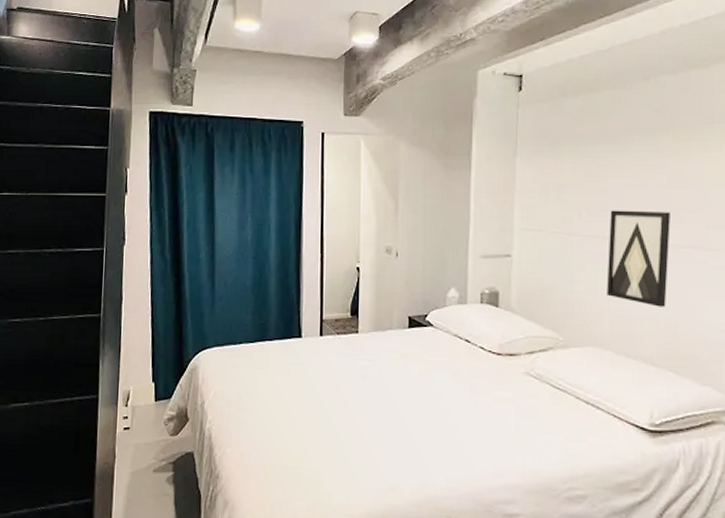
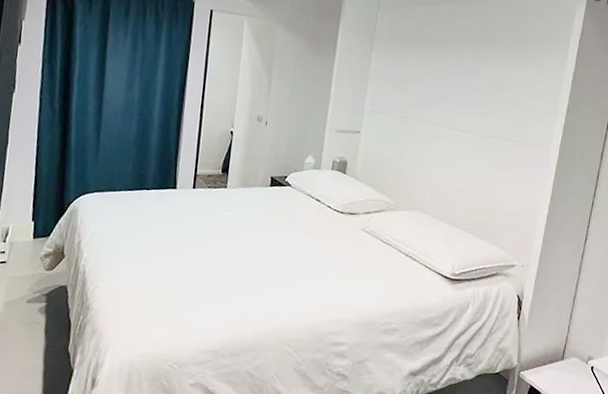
wall art: present [606,210,671,307] -> none [431,102,484,183]

